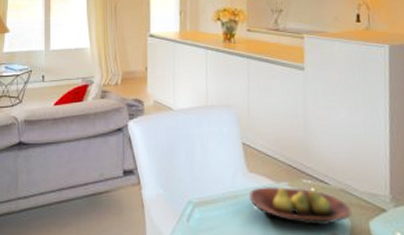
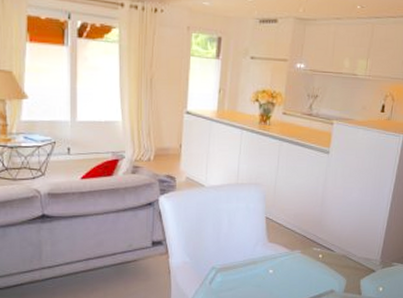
fruit bowl: present [248,185,352,226] -> none [266,253,349,284]

